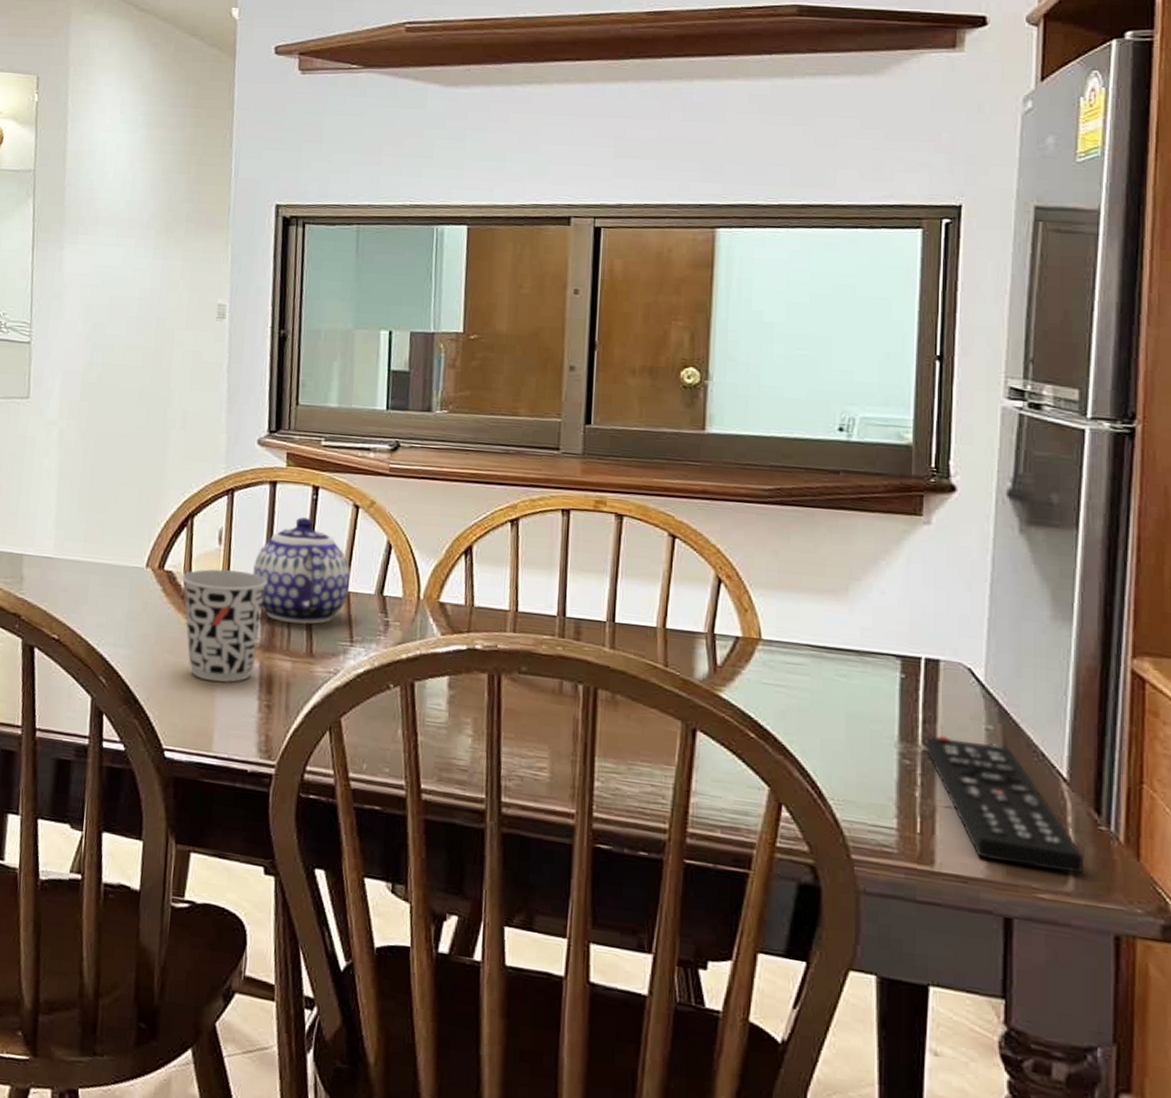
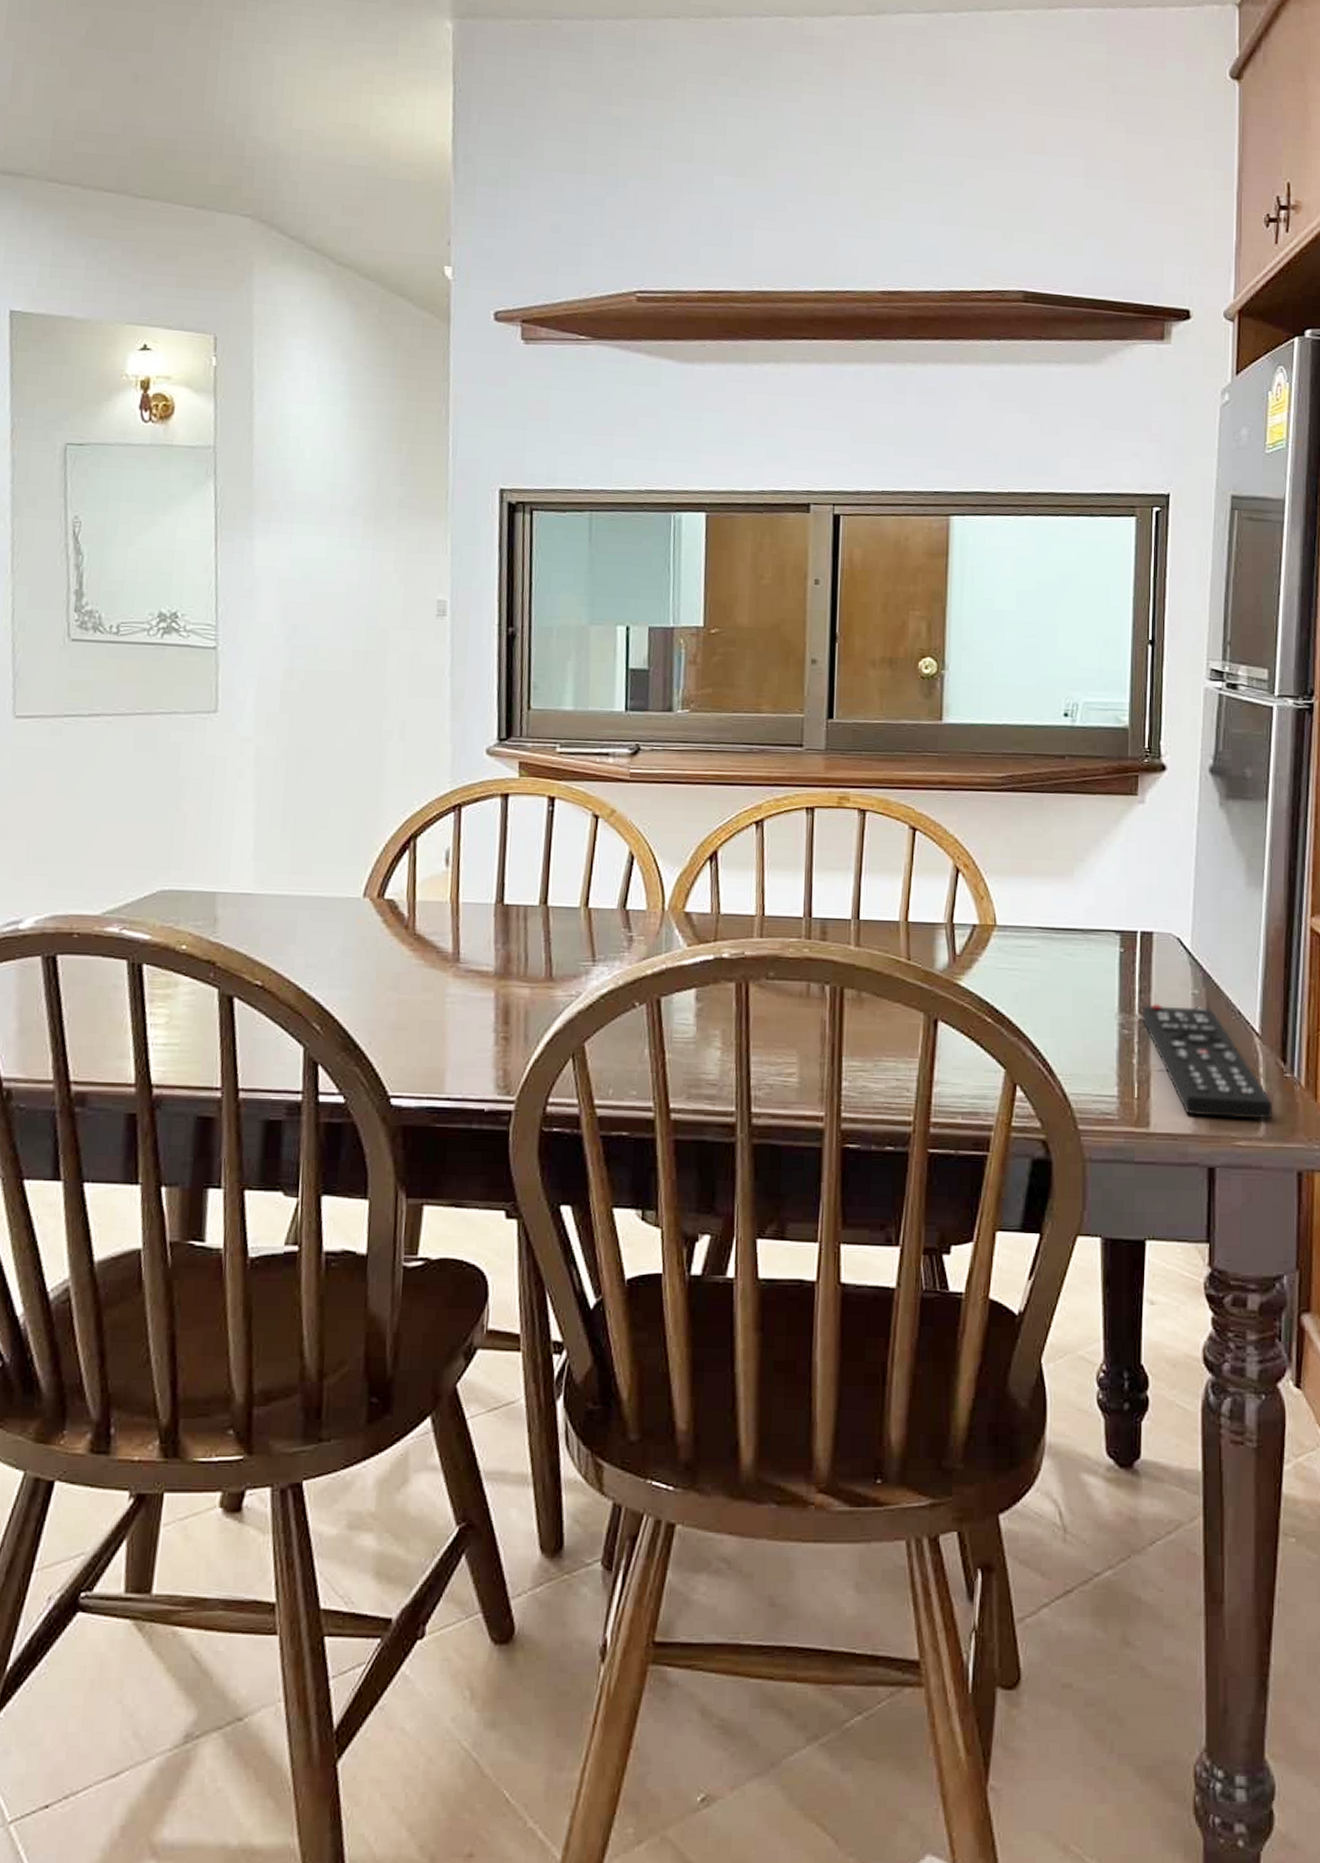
cup: present [181,569,268,683] -> none [404,893,502,1017]
teapot: present [253,517,351,625] -> none [485,831,591,948]

